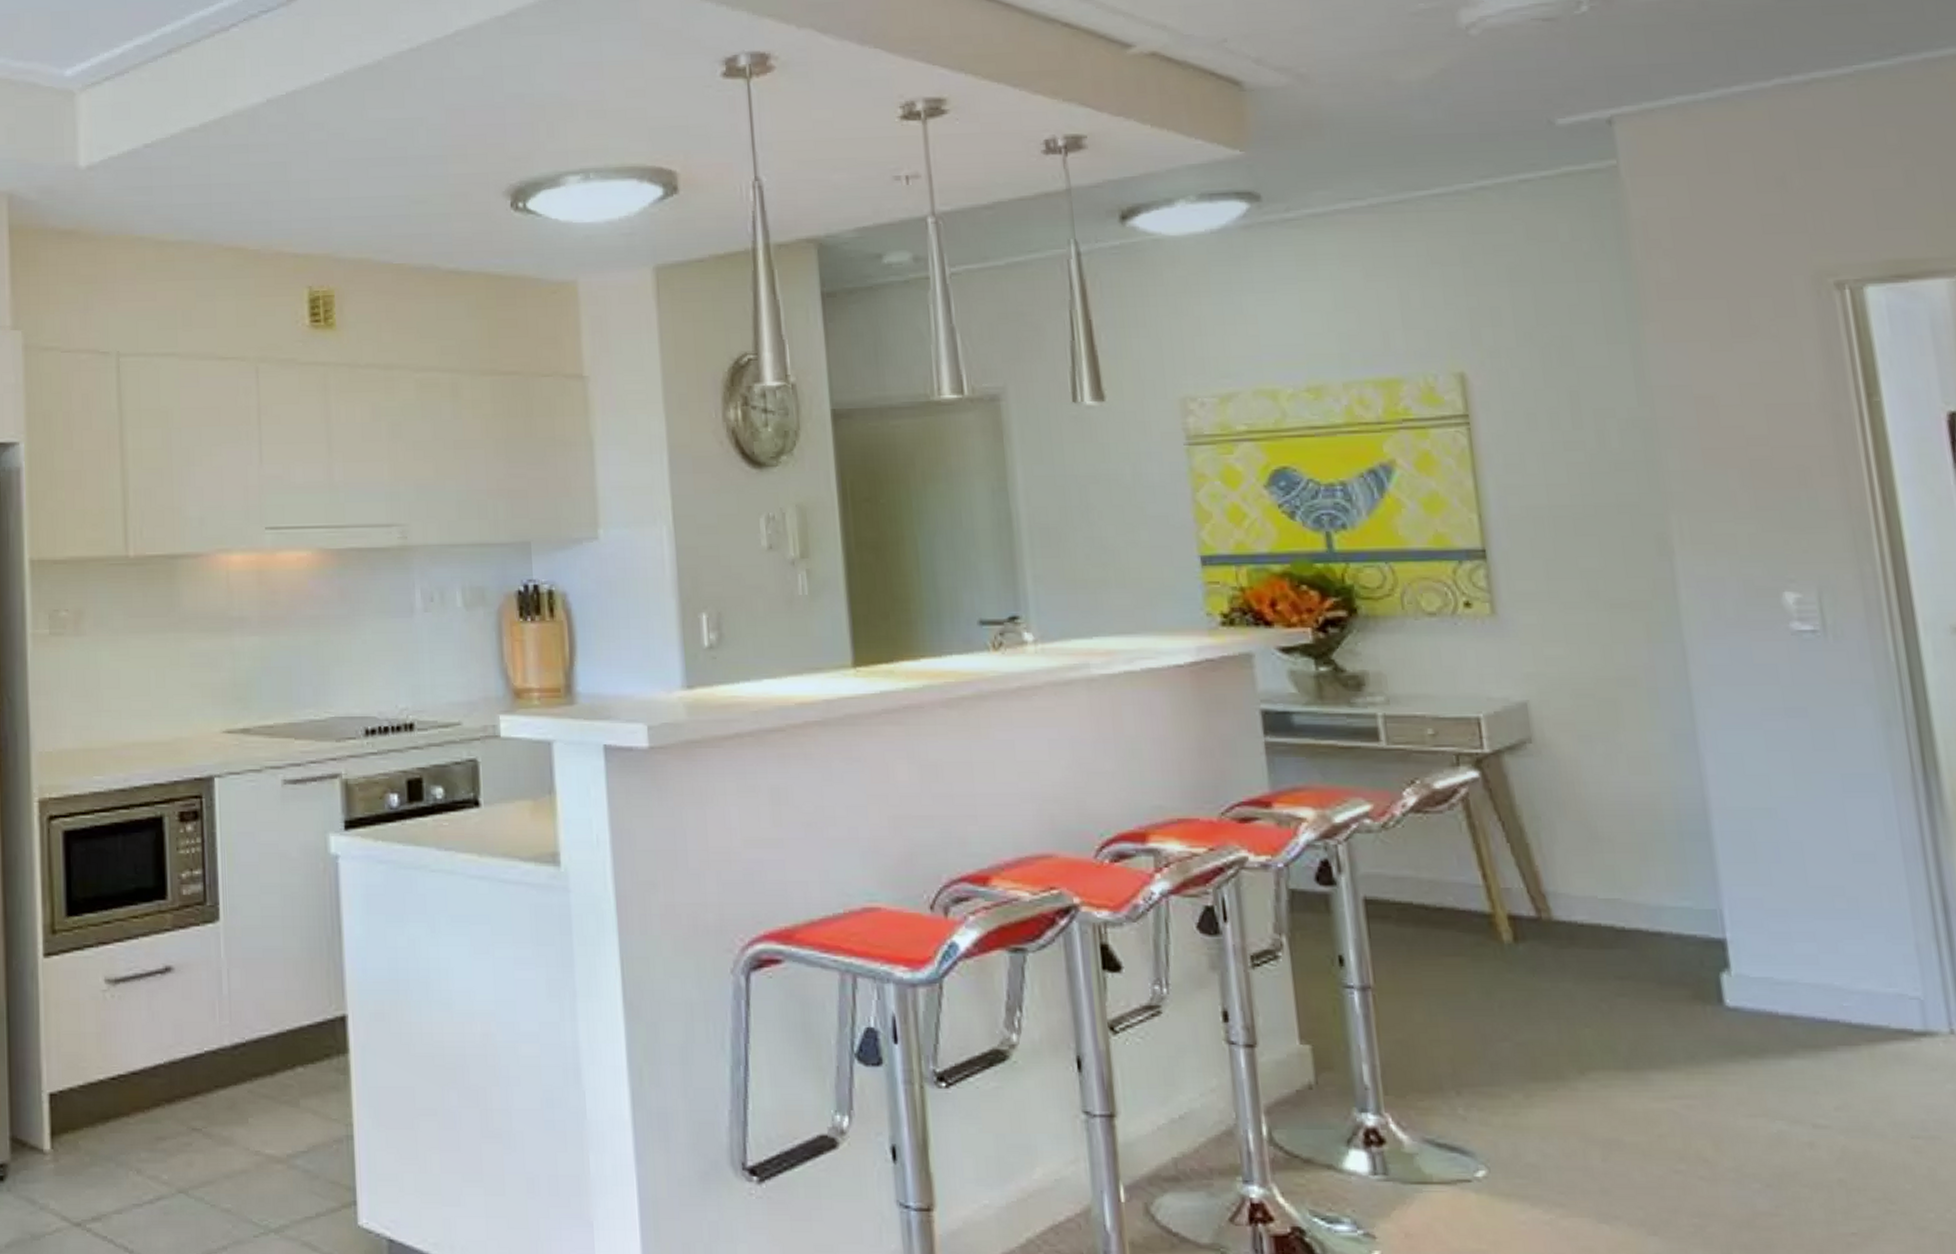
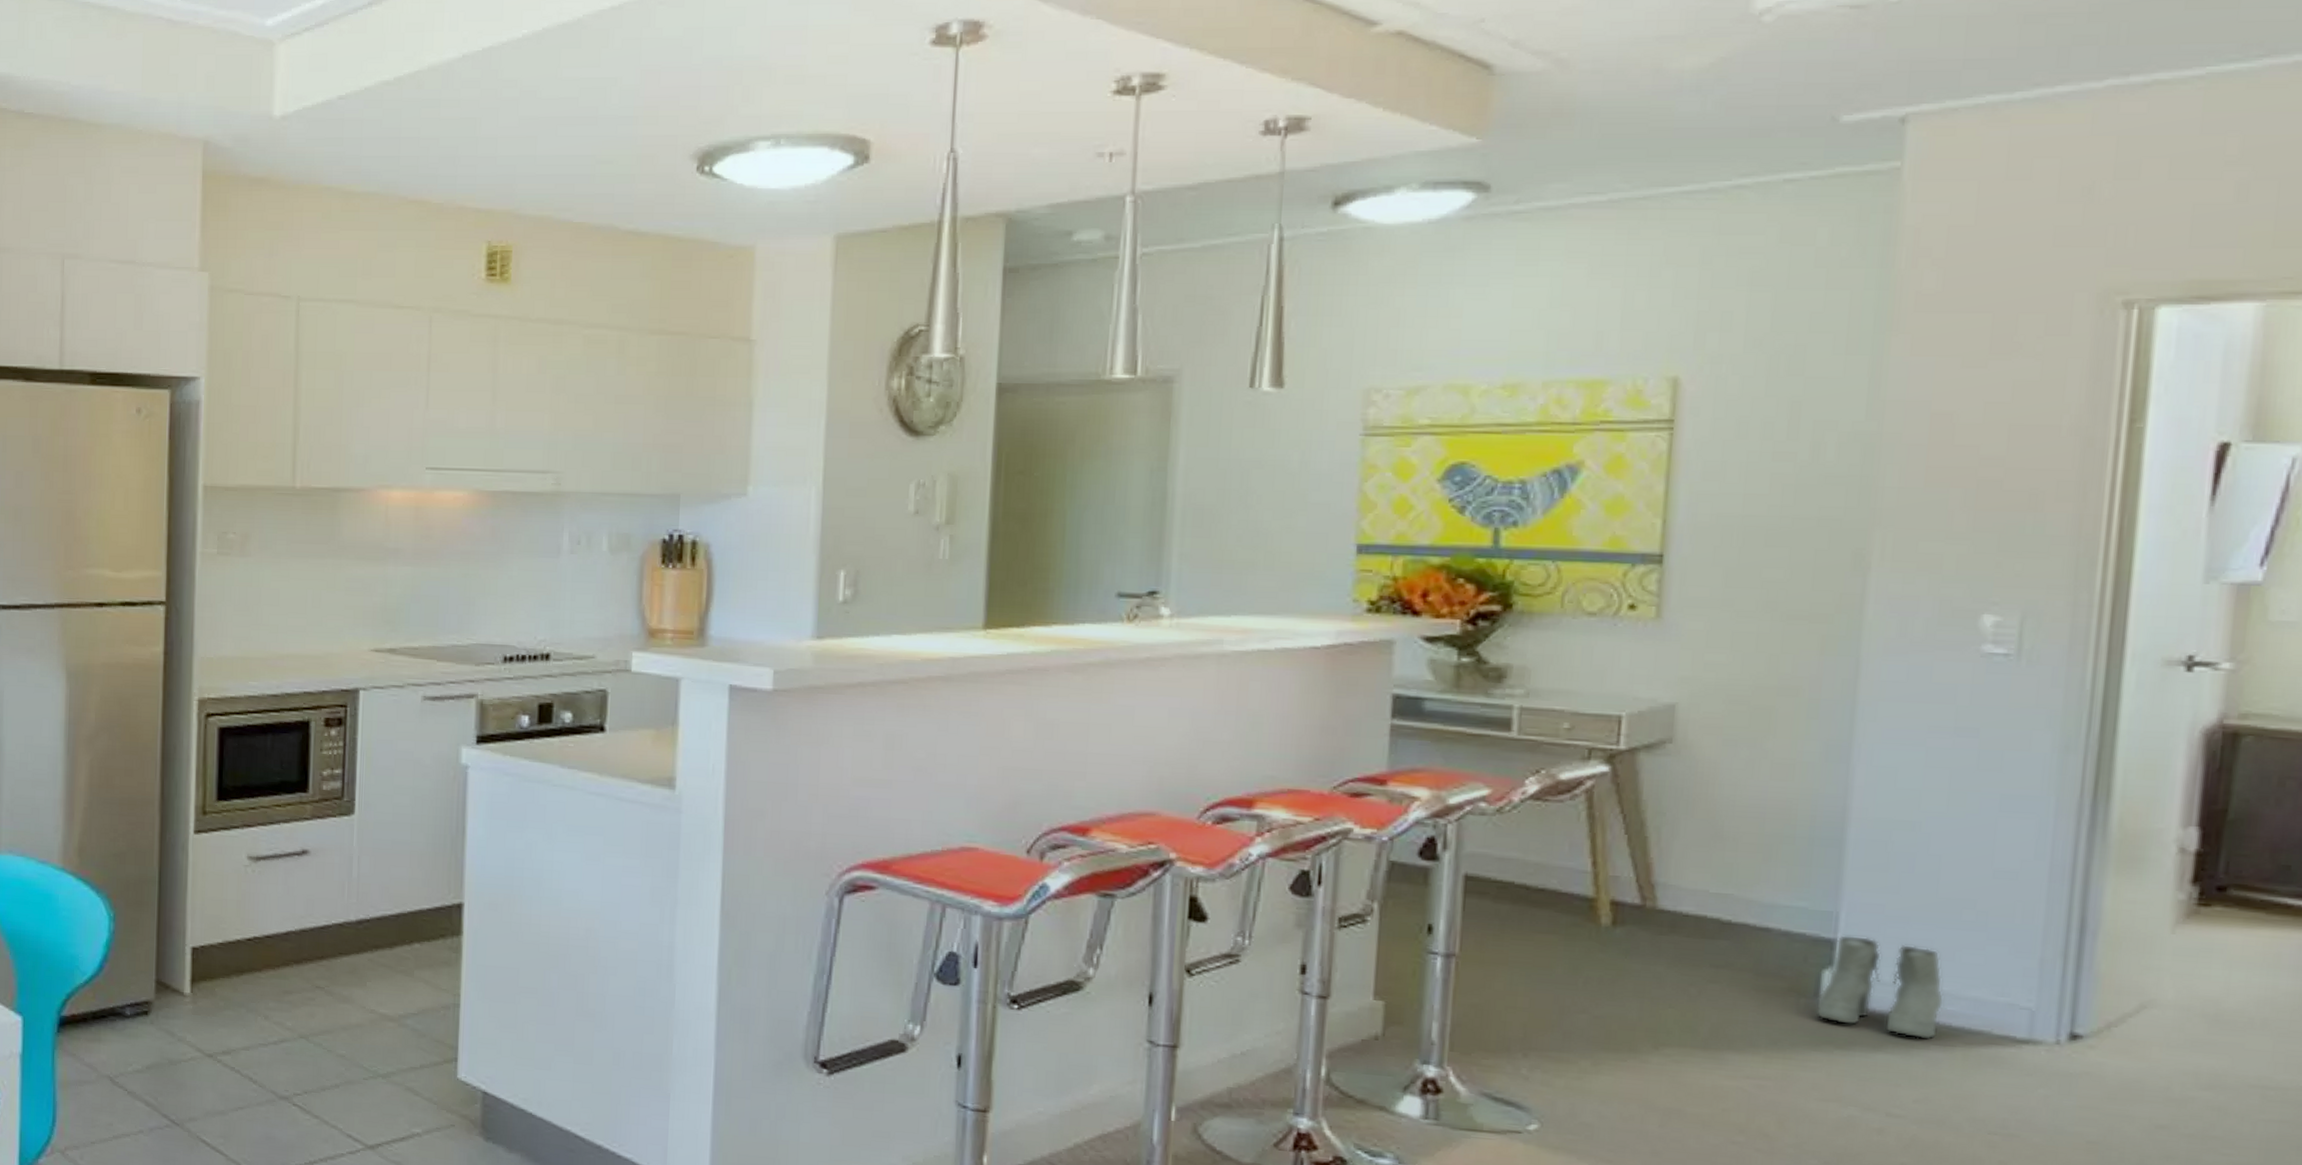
boots: none [1721,933,1841,1040] -> present [1815,934,1945,1040]

